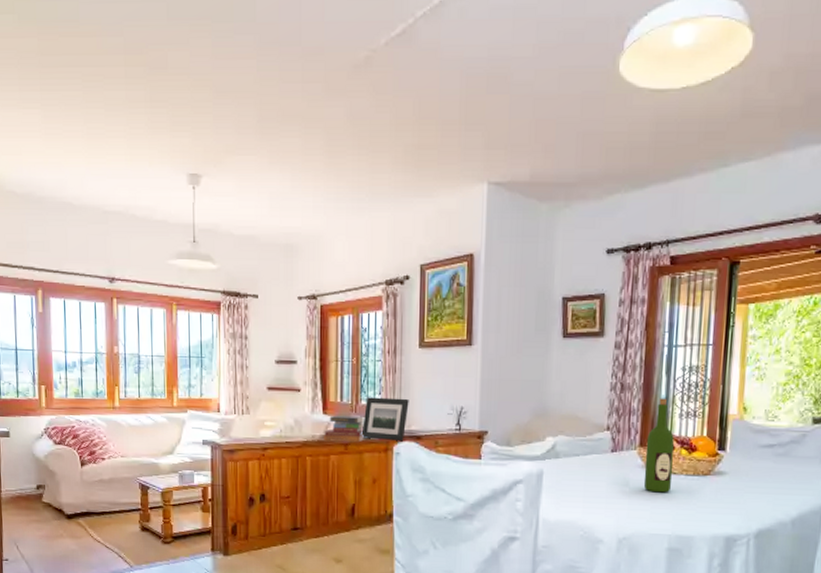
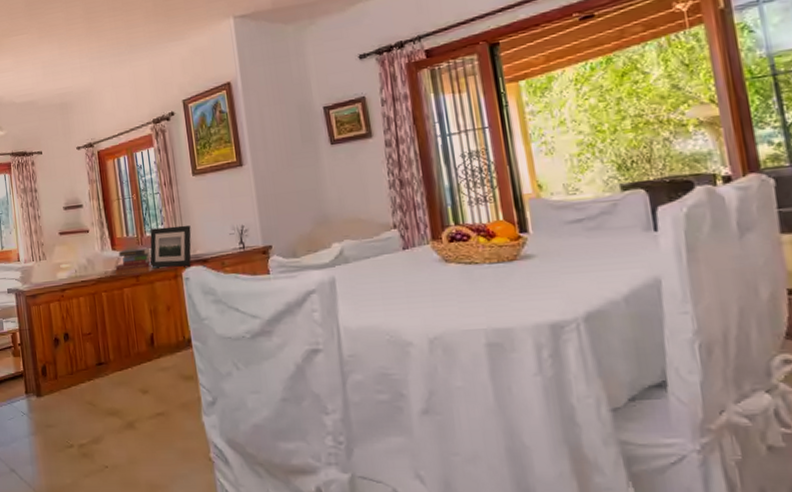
wine bottle: present [643,398,674,493] -> none [438,187,476,286]

